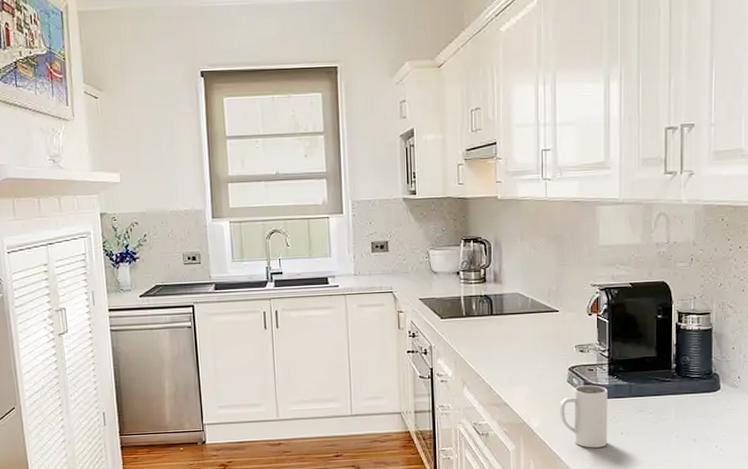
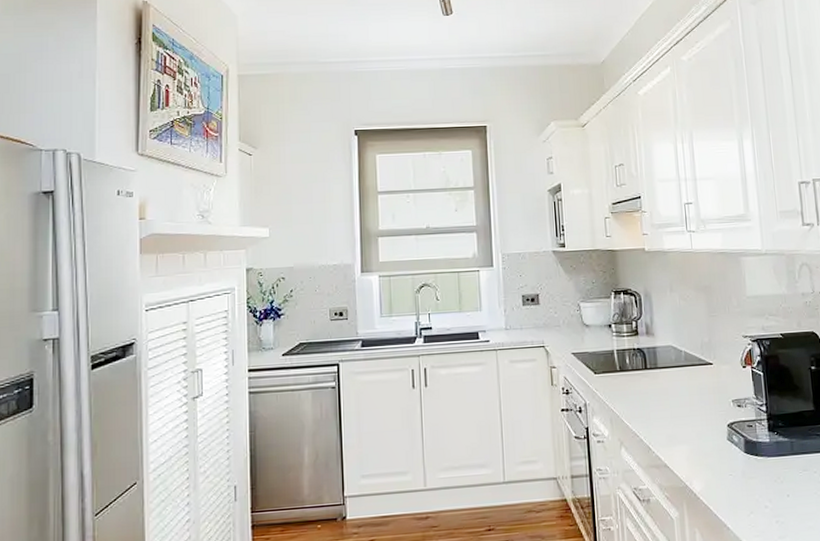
mug: present [560,385,608,448] -> none [721,442,775,513]

